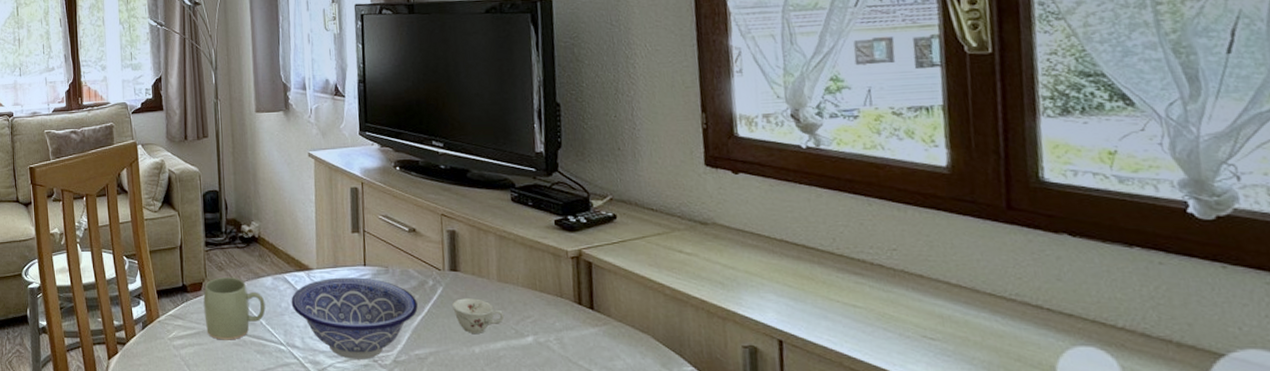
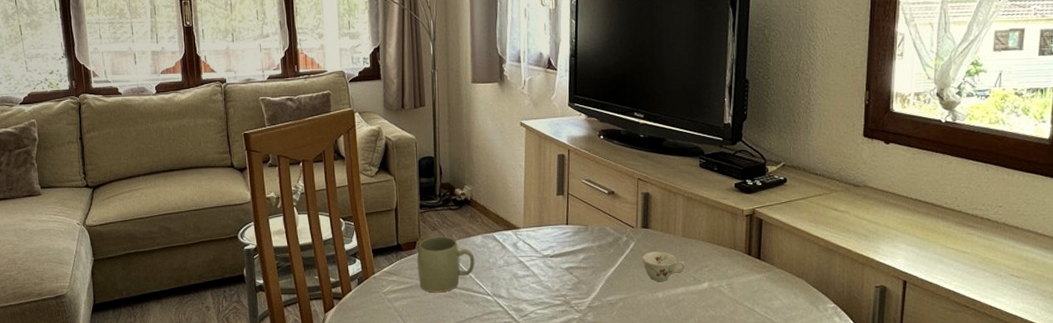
decorative bowl: present [291,277,418,359] -> none [499,235,612,306]

